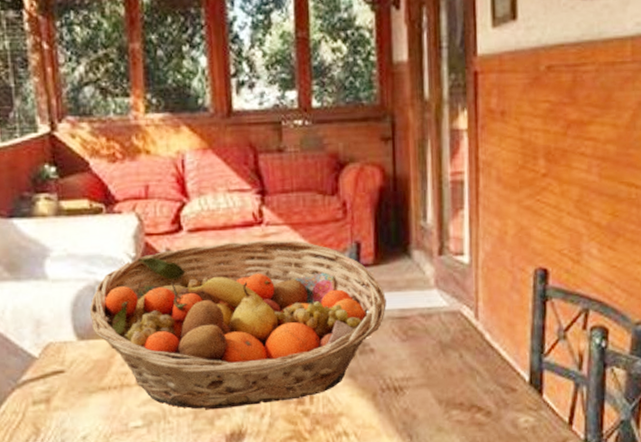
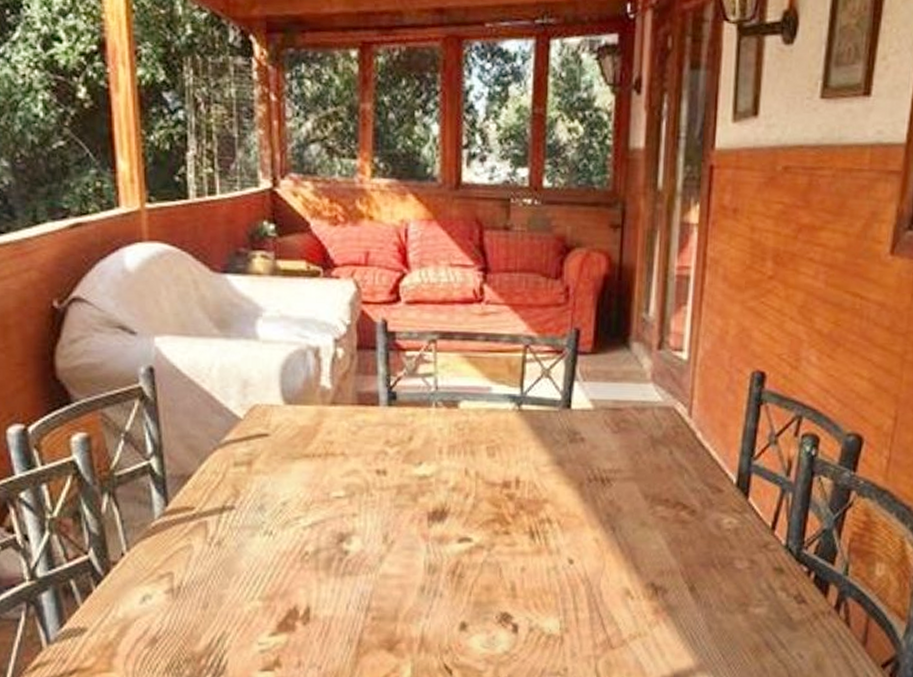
fruit basket: present [90,240,386,410] -> none [299,318,601,486]

